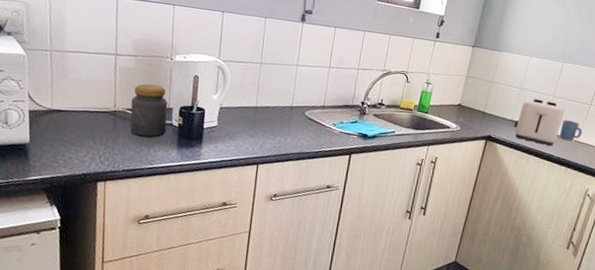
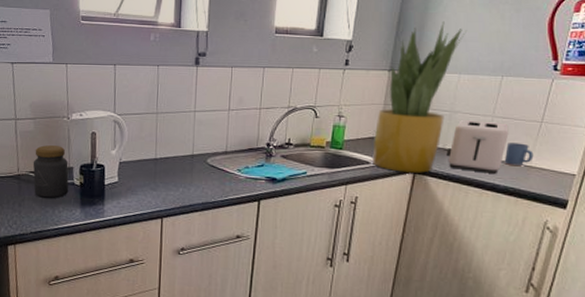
planter: none [452,8,539,141] -> present [372,21,466,174]

